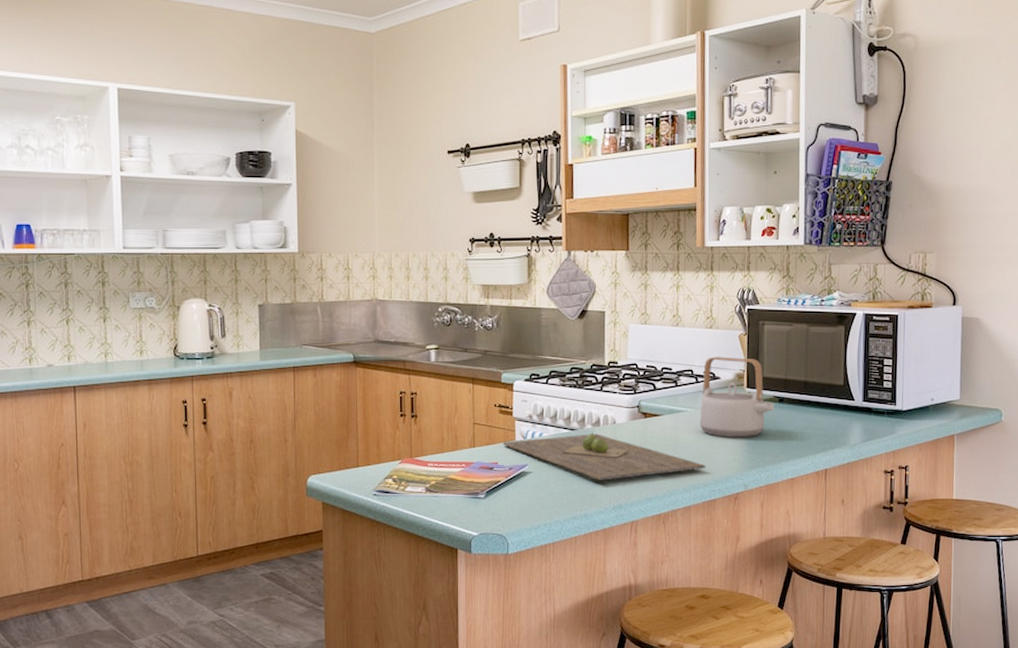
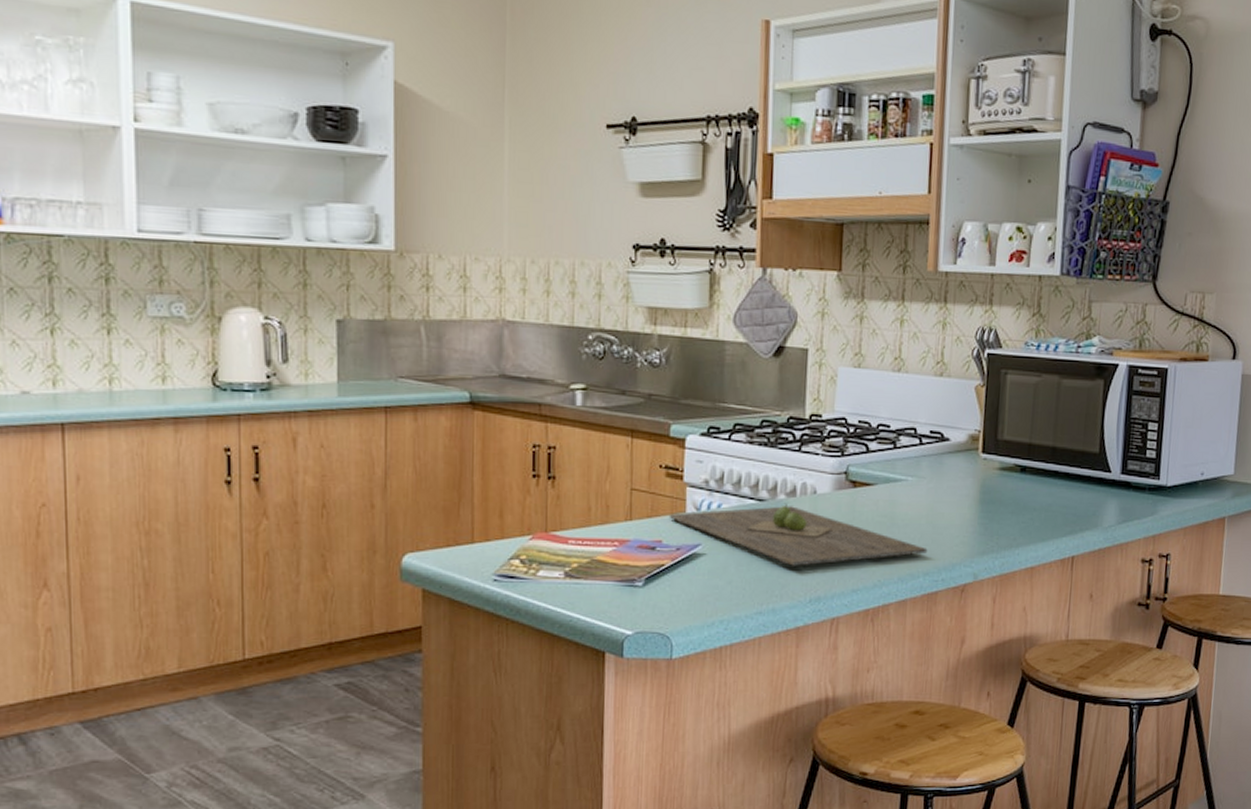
teapot: present [699,356,775,437] -> none [921,412,1016,515]

